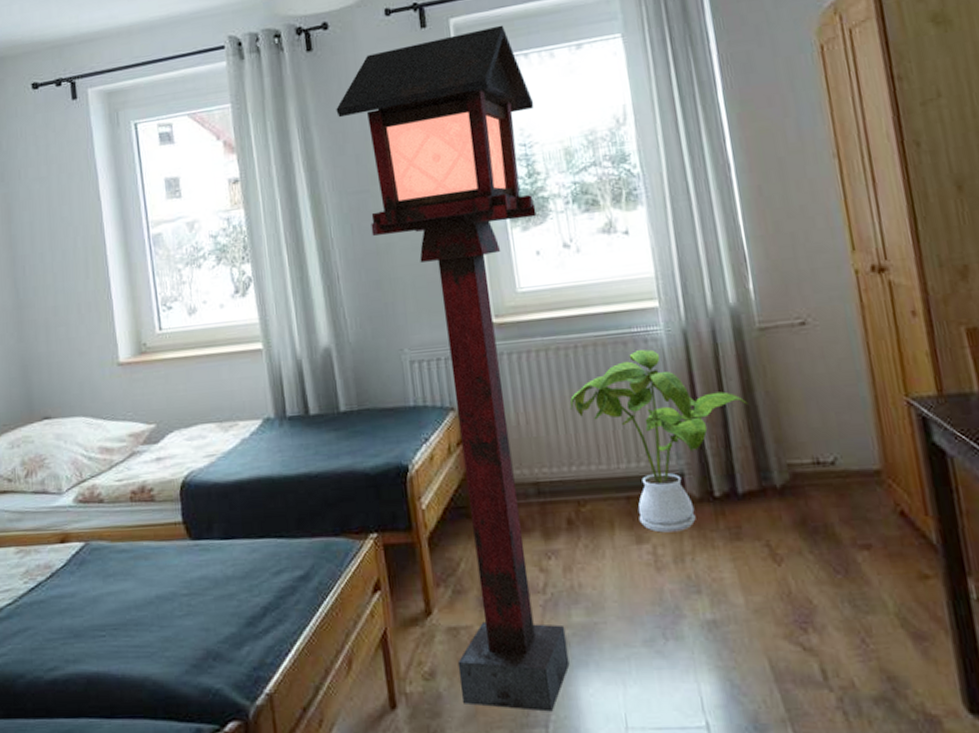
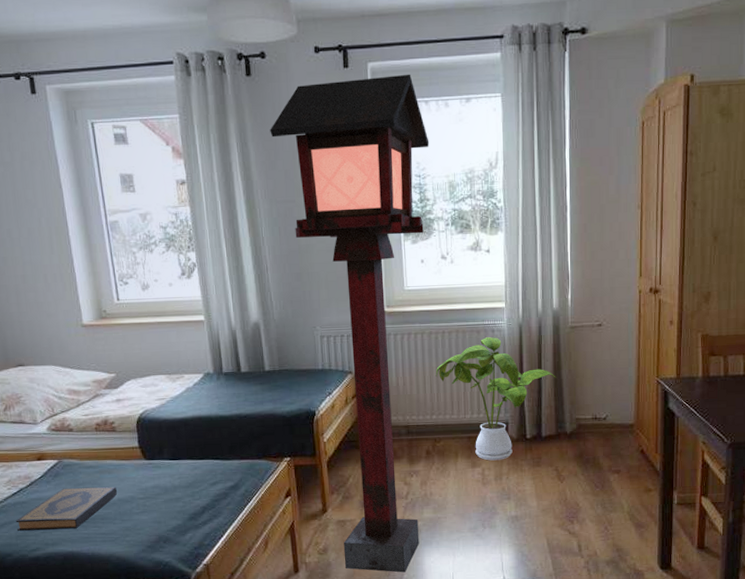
hardback book: none [31,578,156,642] -> present [15,486,118,531]

